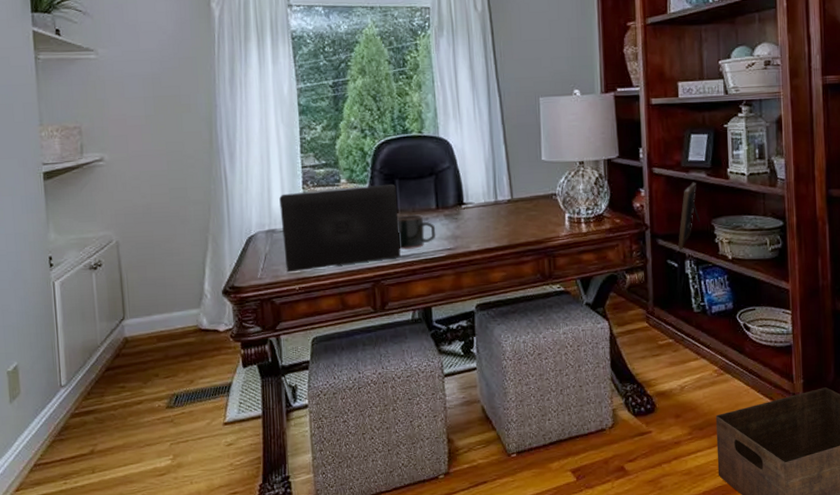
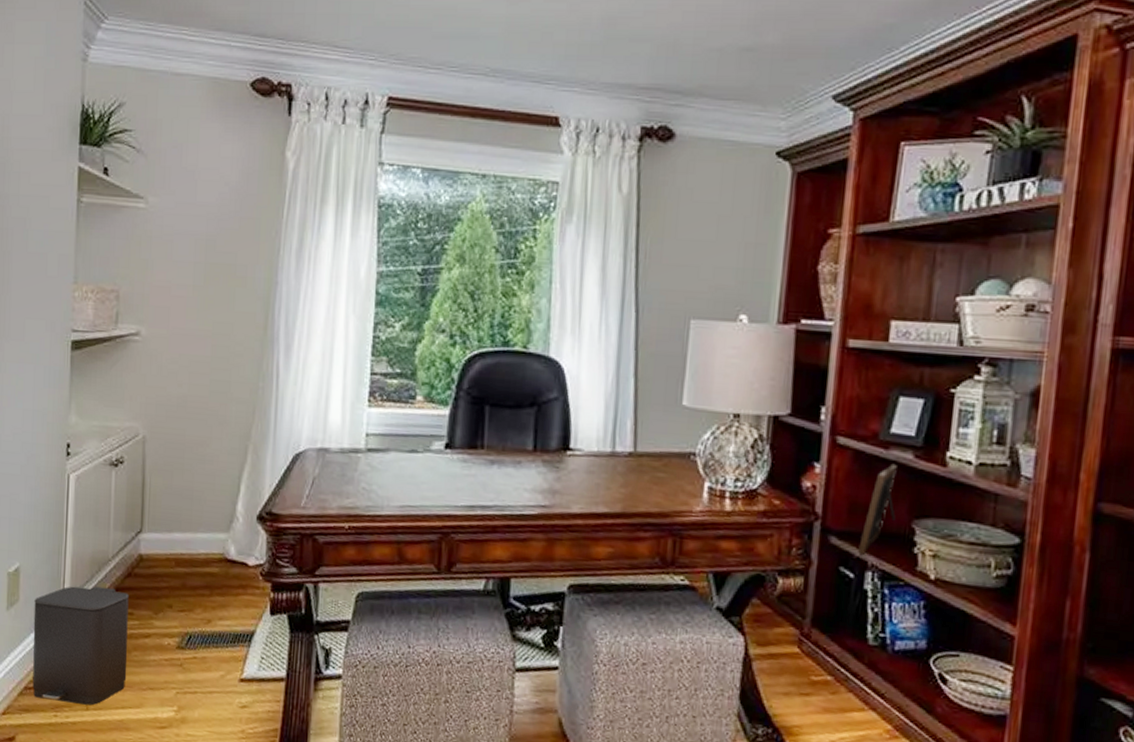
pedal bin: none [34,369,126,471] -> present [32,586,129,706]
laptop: present [279,183,401,273] -> none [336,404,486,508]
mug: present [397,214,436,250] -> none [479,452,530,500]

